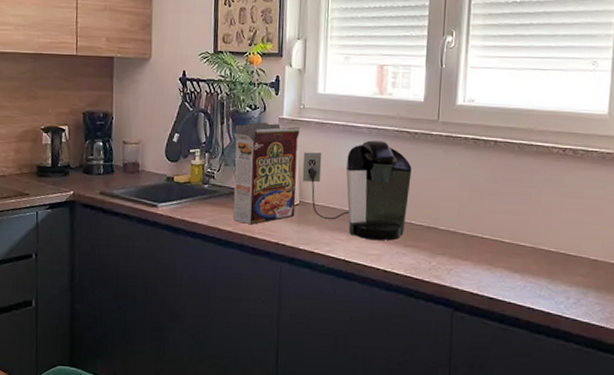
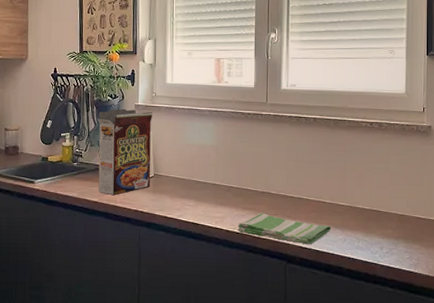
coffee maker: present [302,140,412,240] -> none [155,121,247,204]
dish towel: none [397,251,508,291] -> present [238,213,331,245]

